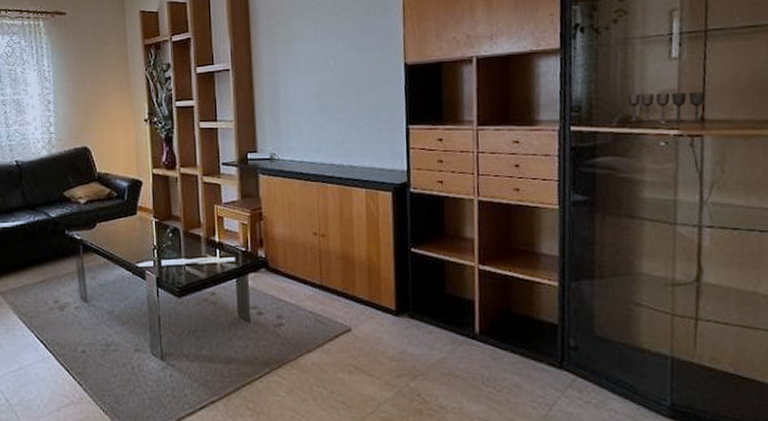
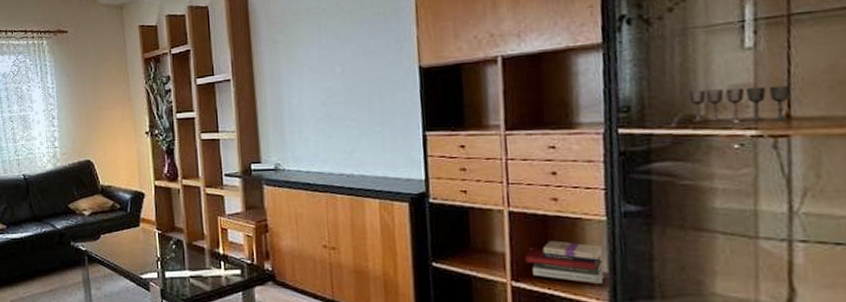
books: none [490,227,557,267] -> present [524,240,606,285]

